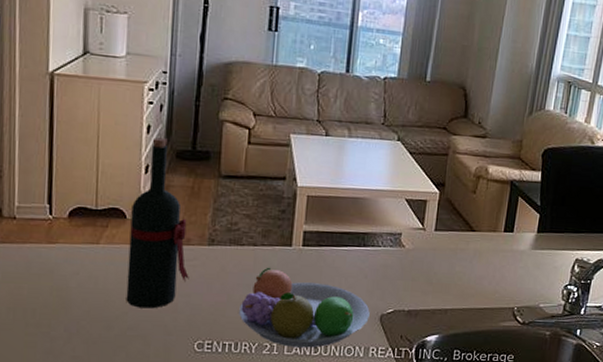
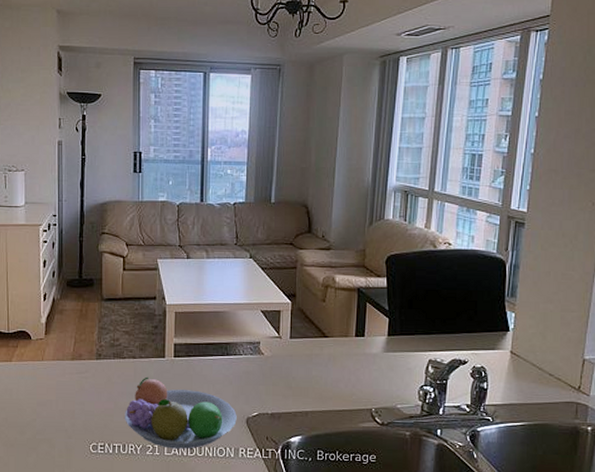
wine bottle: present [126,137,189,309] -> none [34,270,83,416]

